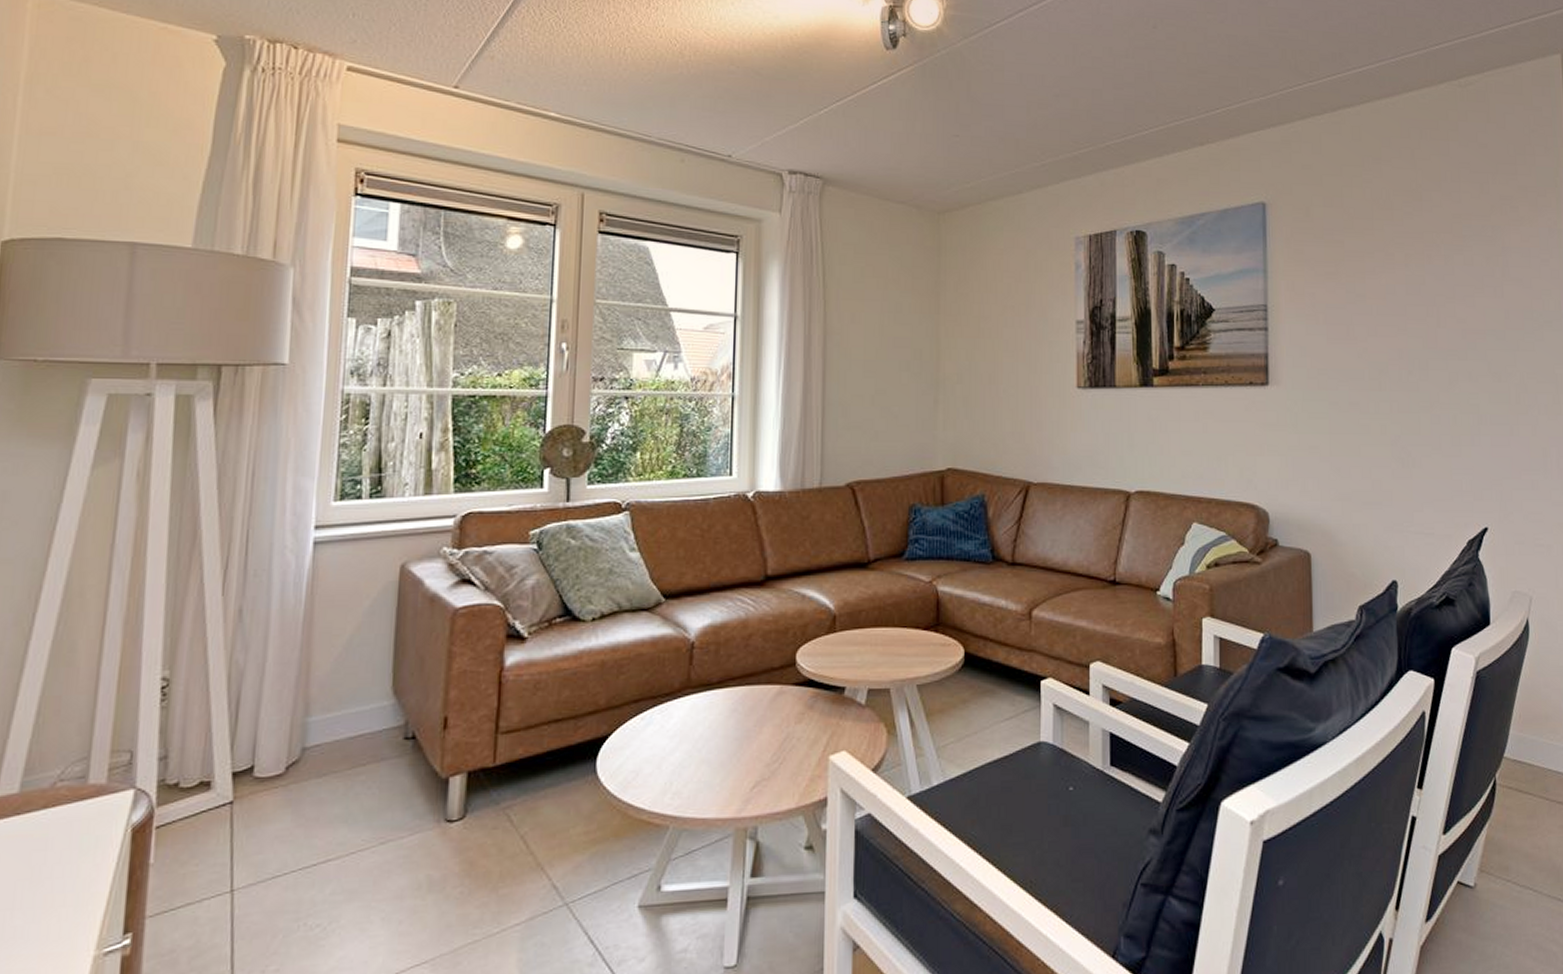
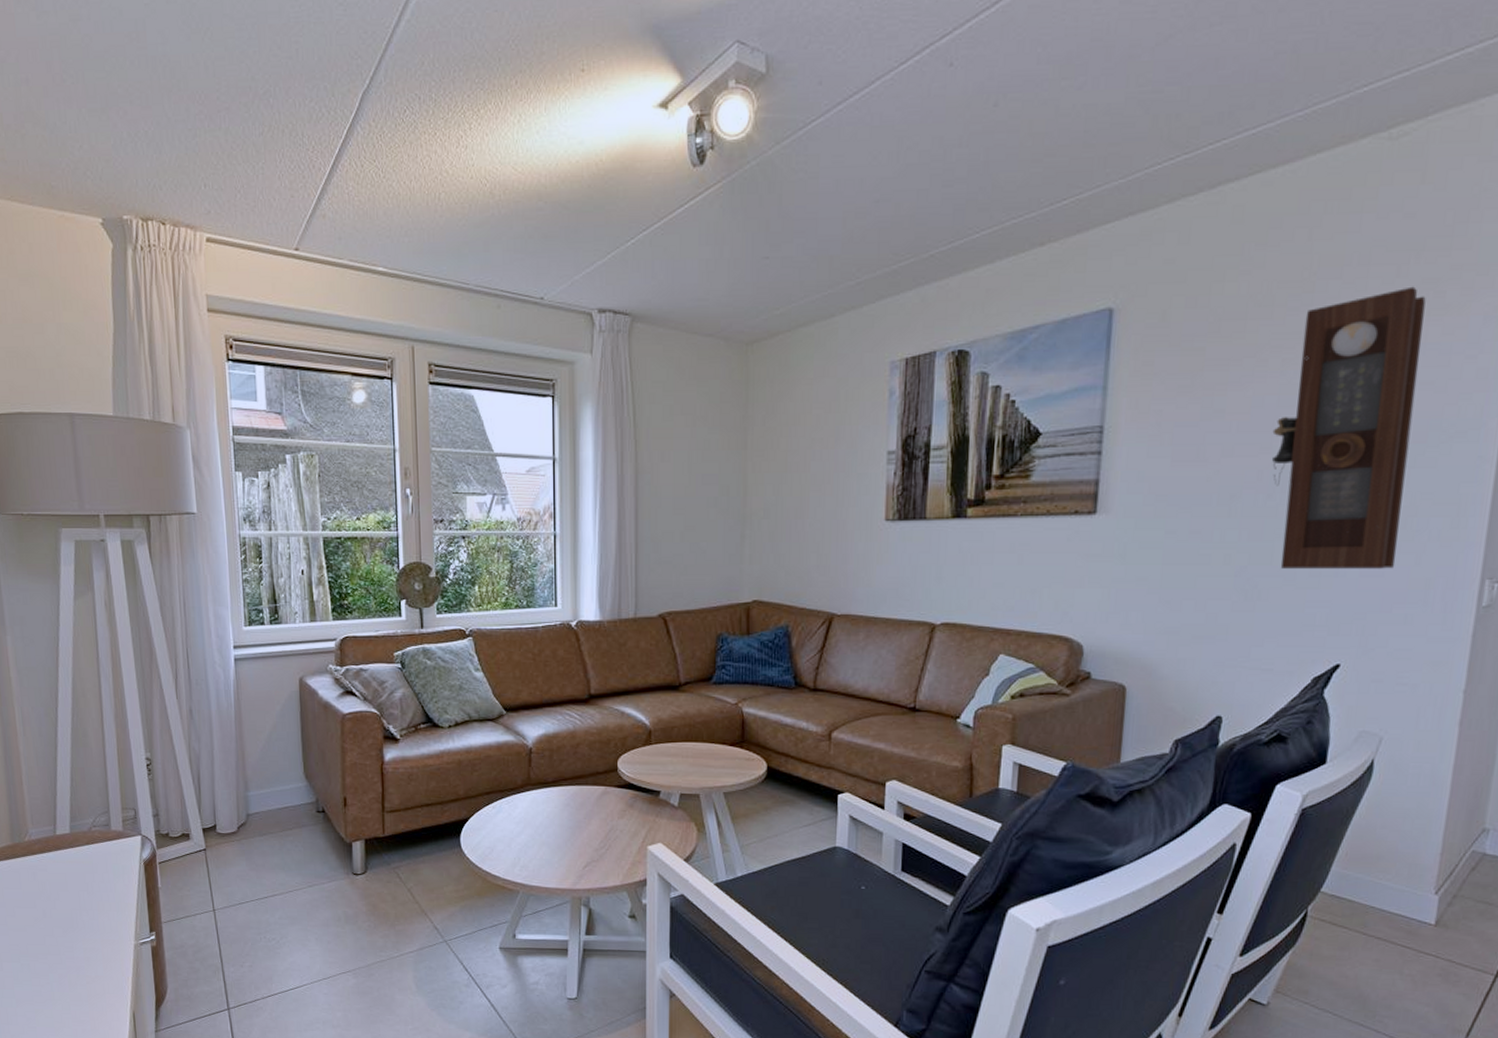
pendulum clock: none [1405,201,1517,439] -> present [1271,286,1426,569]

